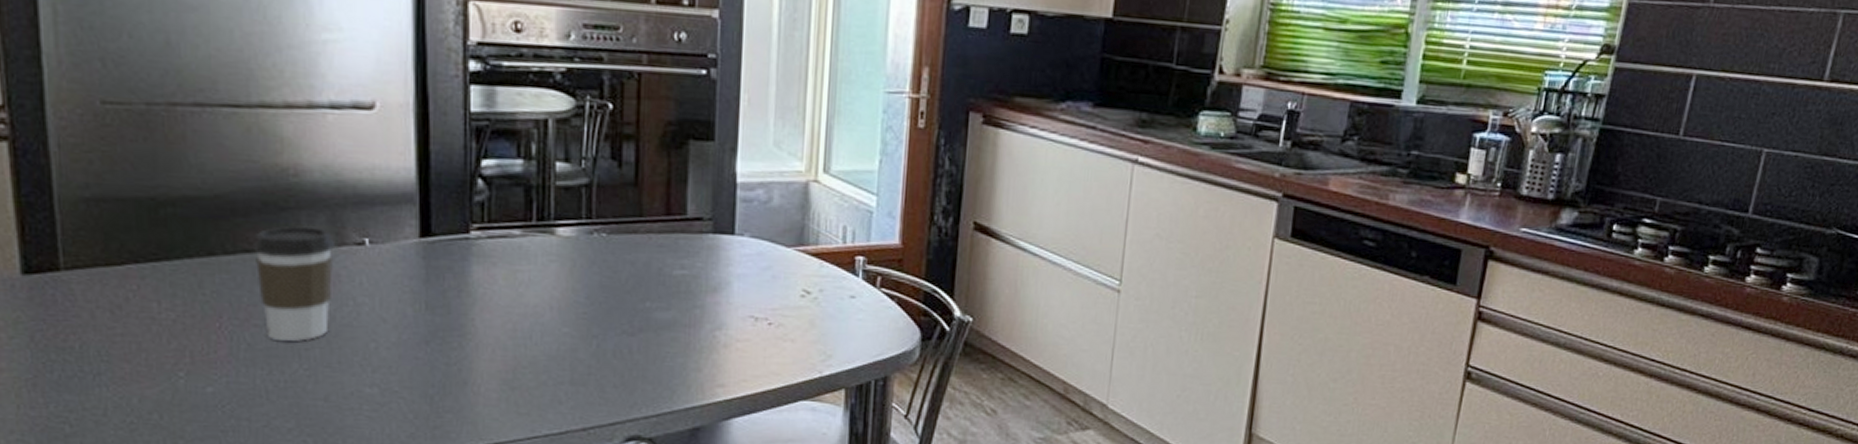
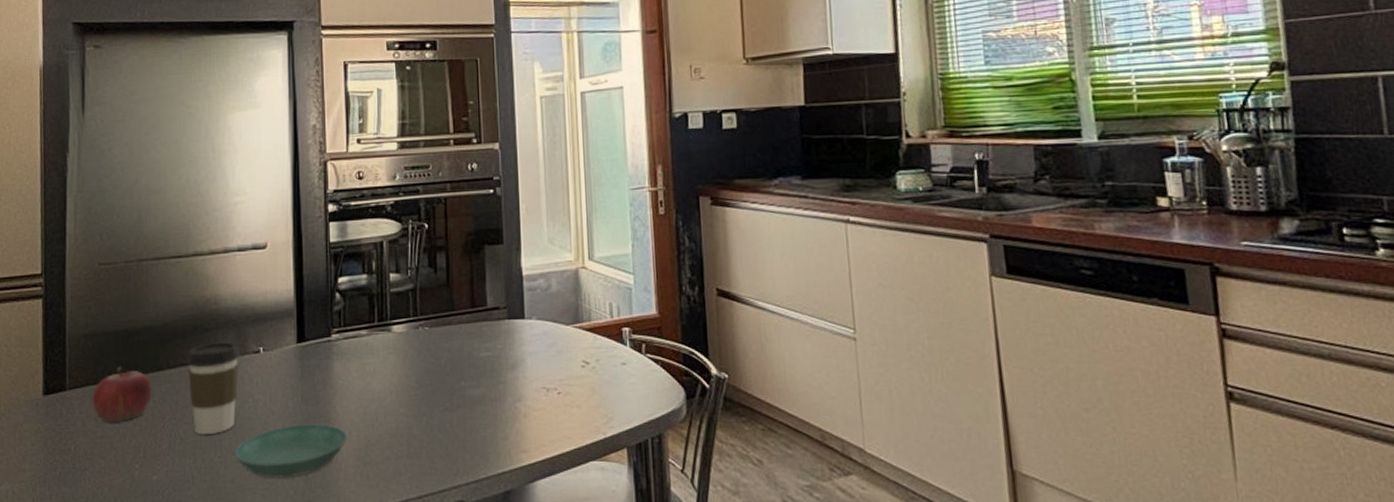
fruit: none [104,246,200,317] -> present [92,367,152,422]
saucer: none [327,336,489,399] -> present [234,424,347,478]

